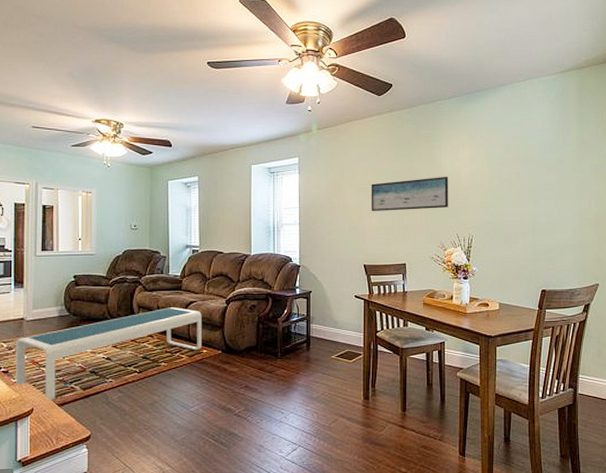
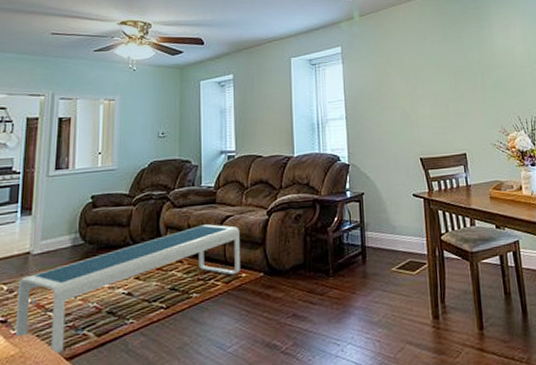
wall art: present [371,176,449,212] -> none [420,55,506,99]

